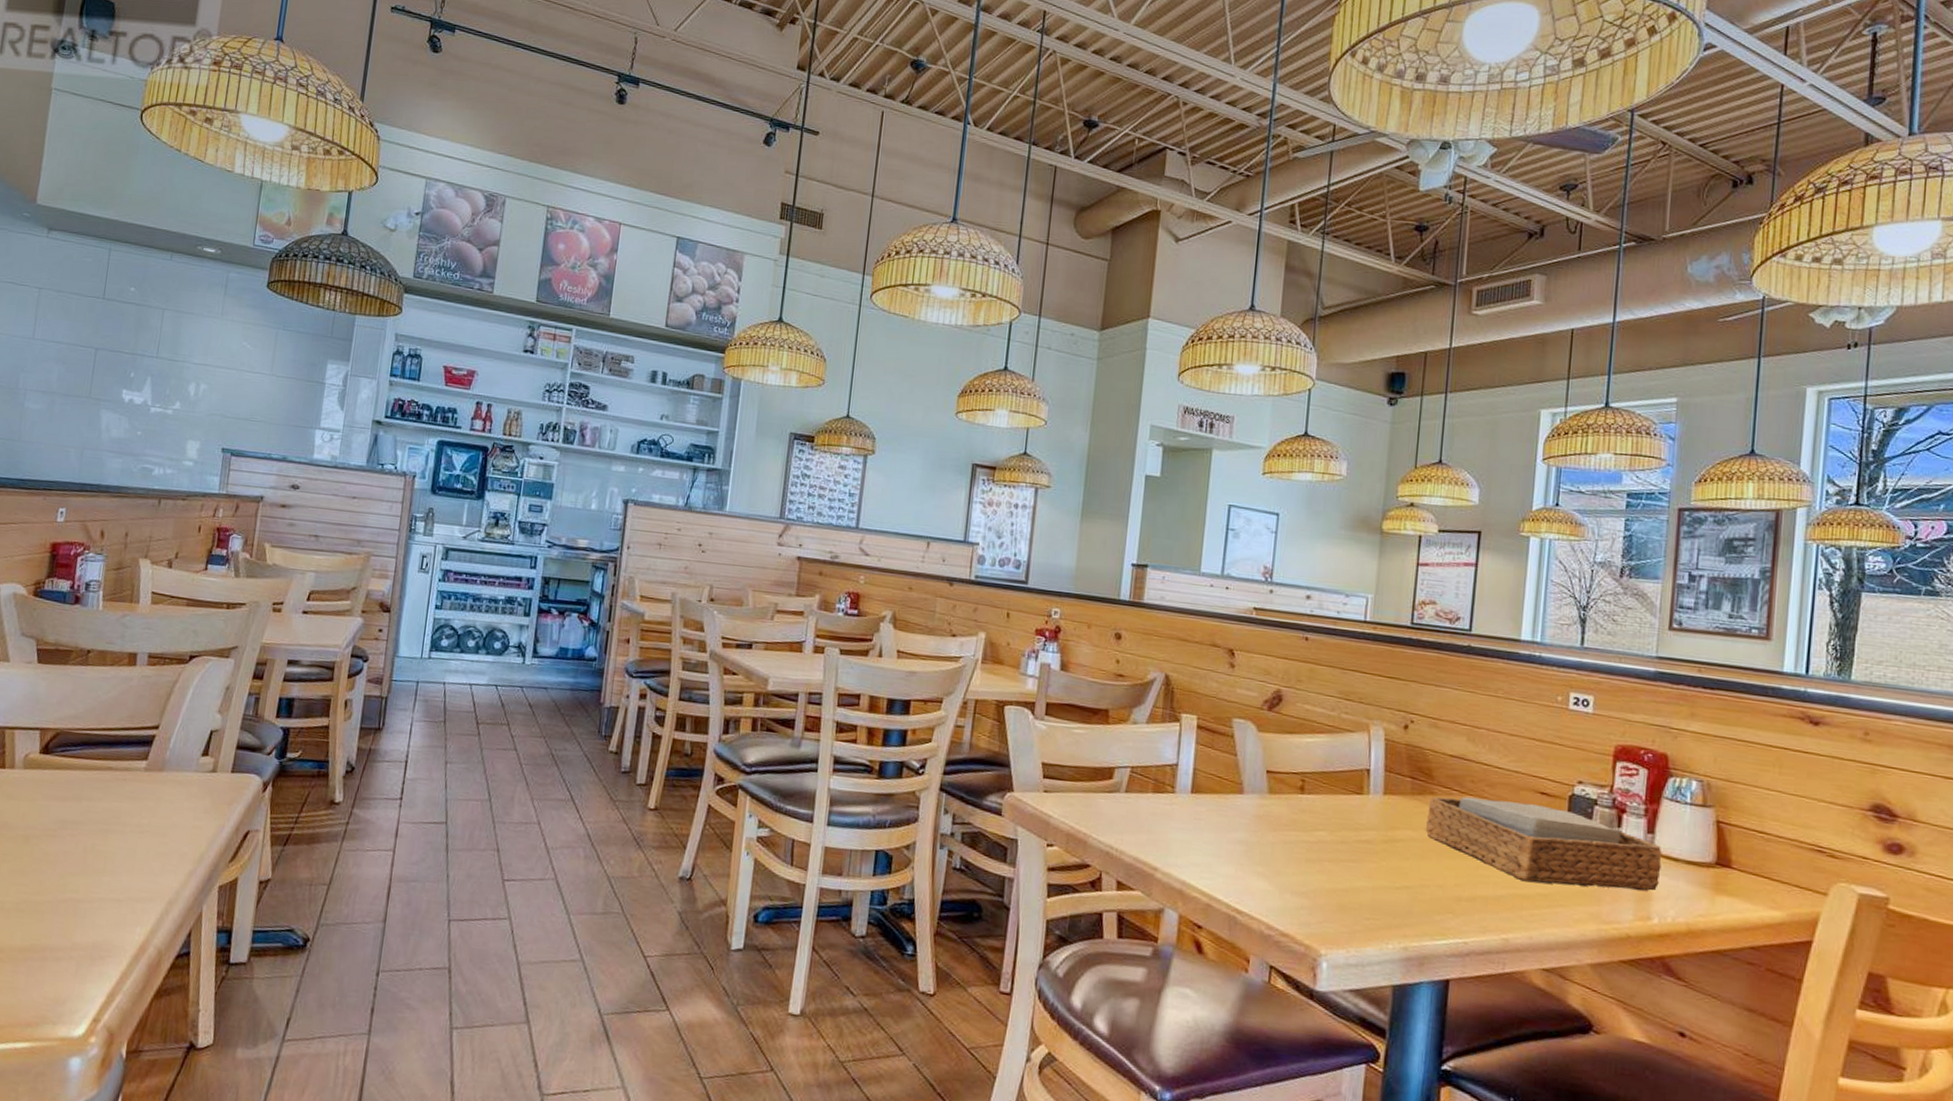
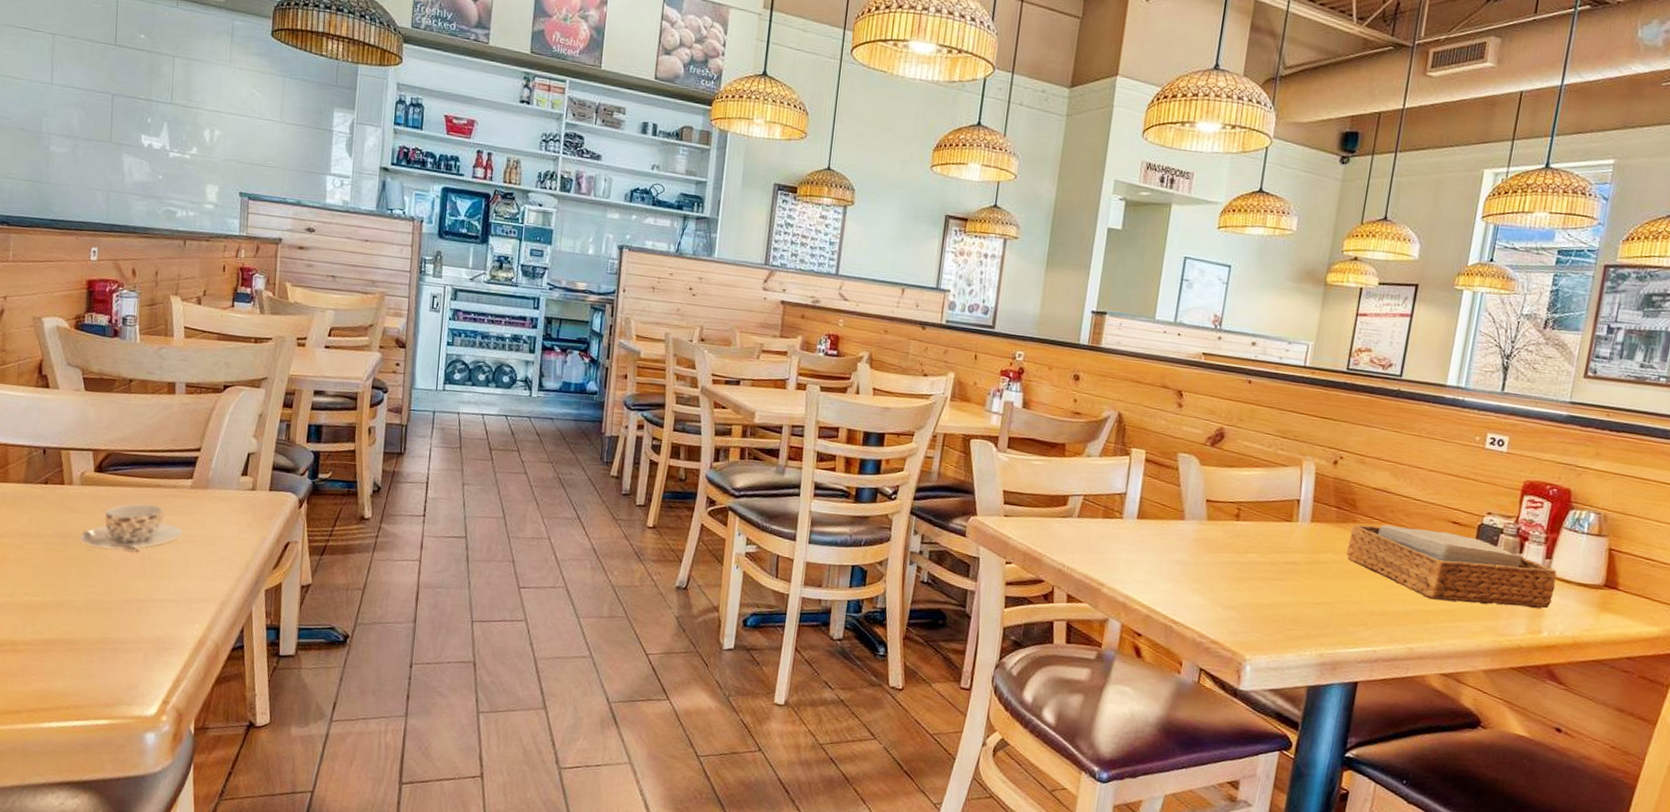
teacup: none [16,788,132,845] -> present [80,503,183,553]

